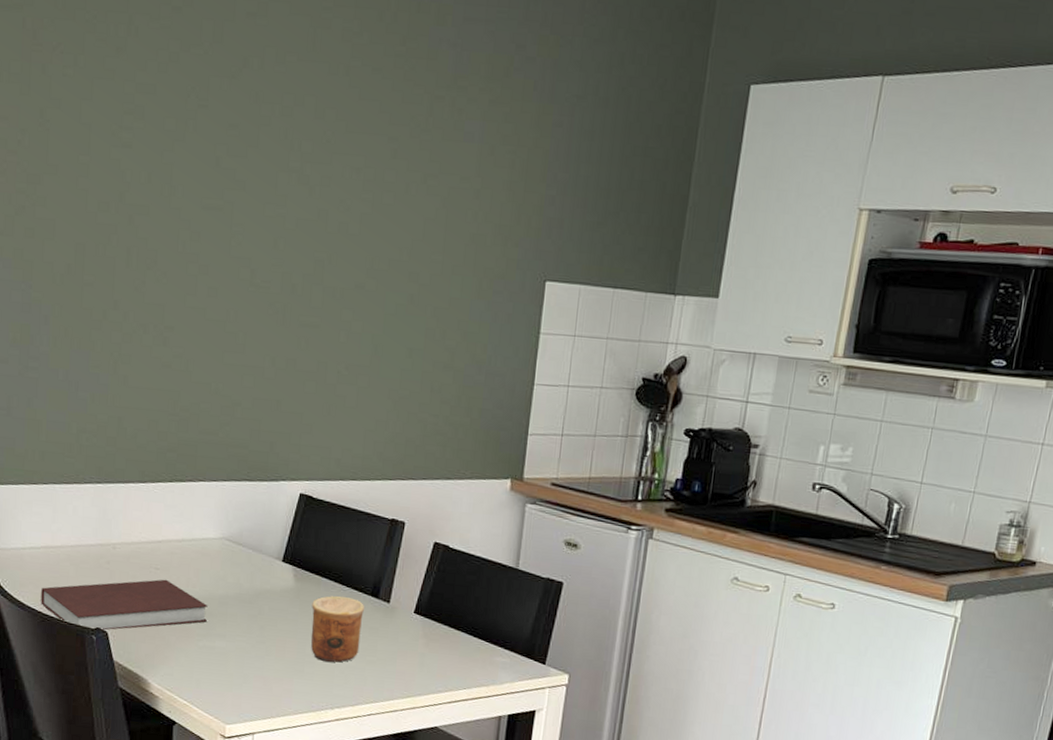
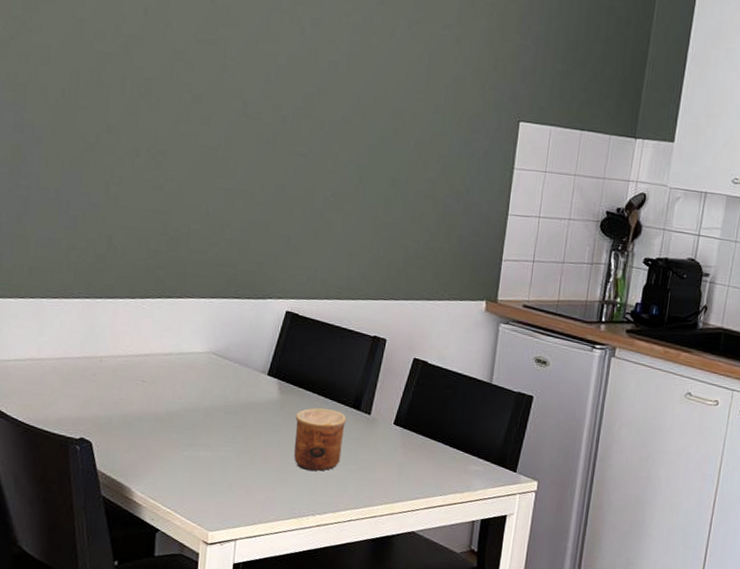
notebook: present [41,579,208,631] -> none [24,391,193,441]

